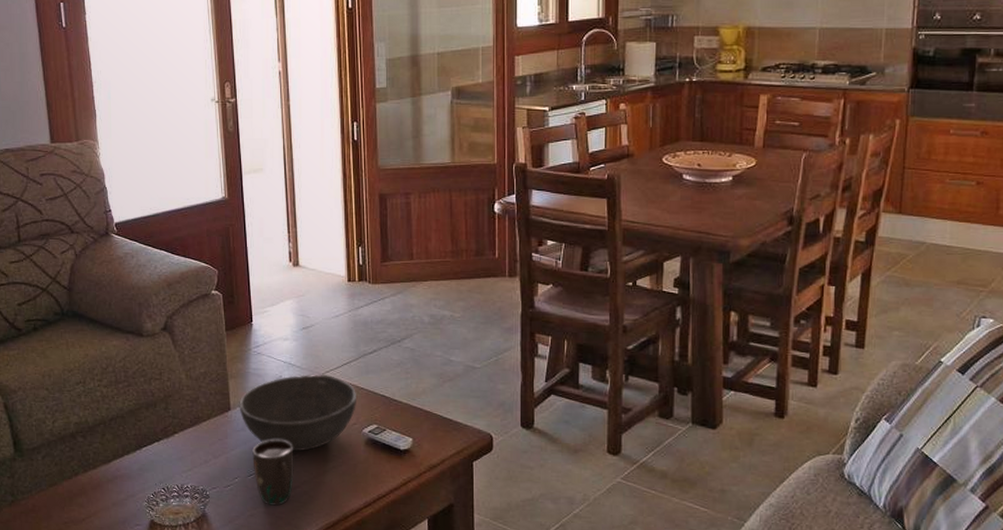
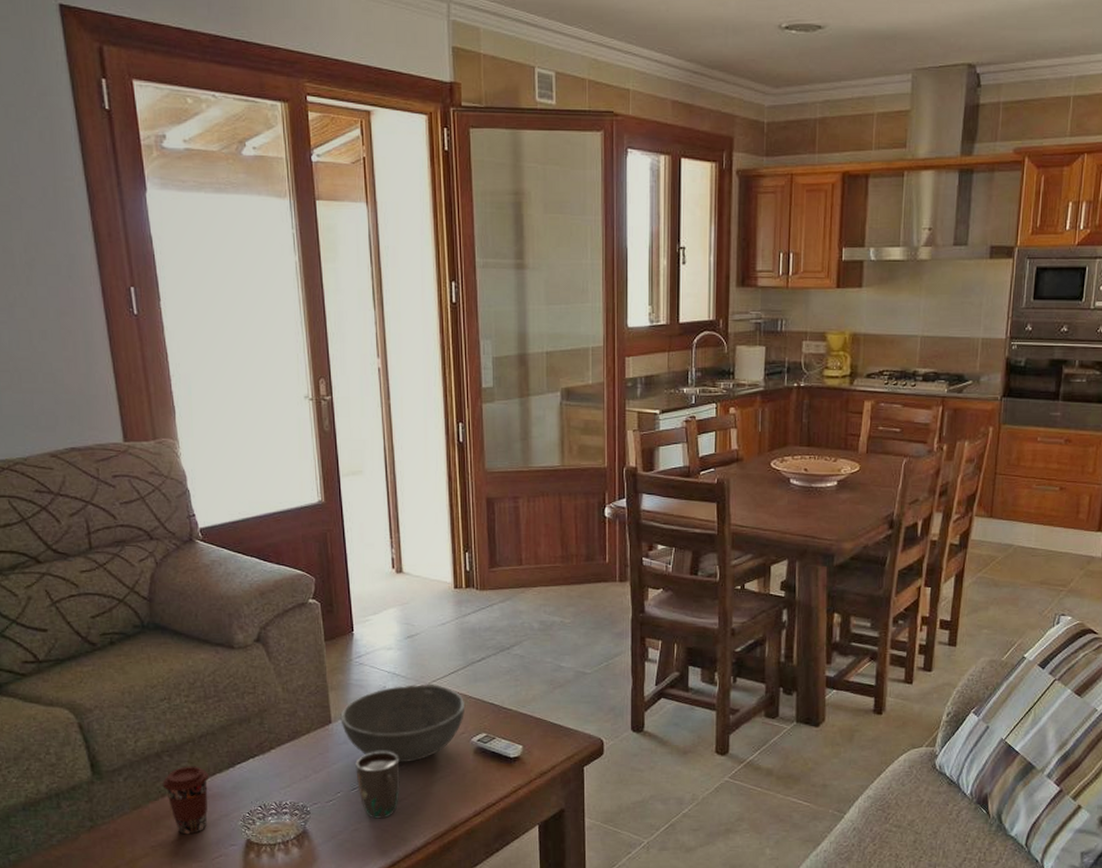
coffee cup: none [76,447,118,513] -> present [162,766,210,835]

